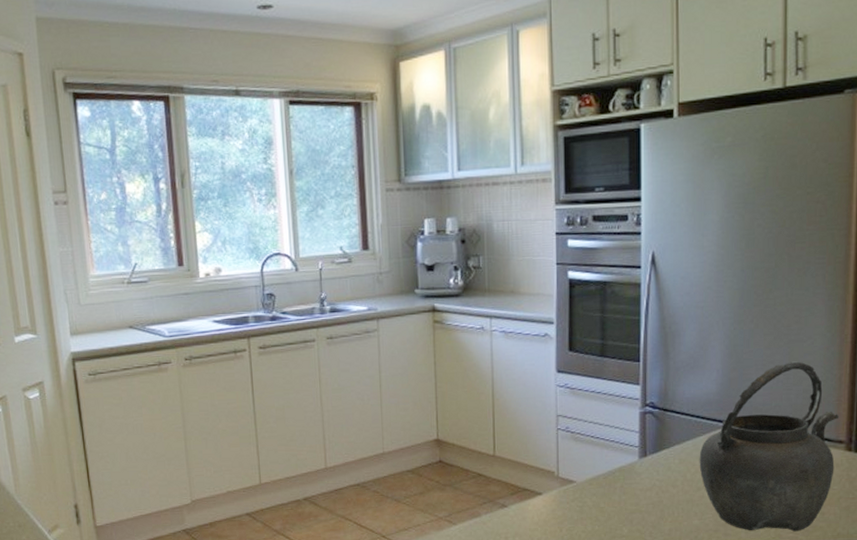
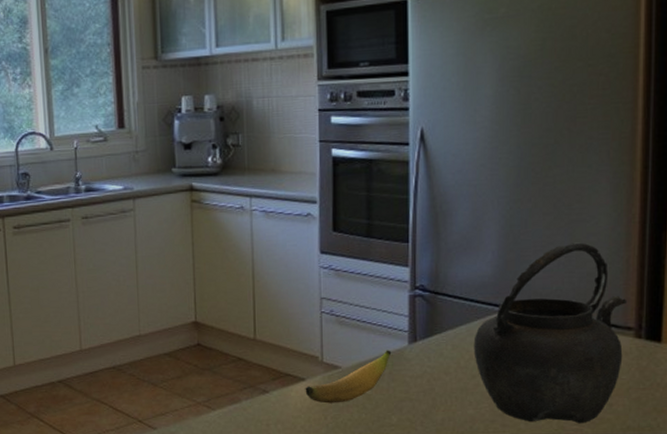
banana: none [542,464,623,517] -> present [305,350,392,404]

